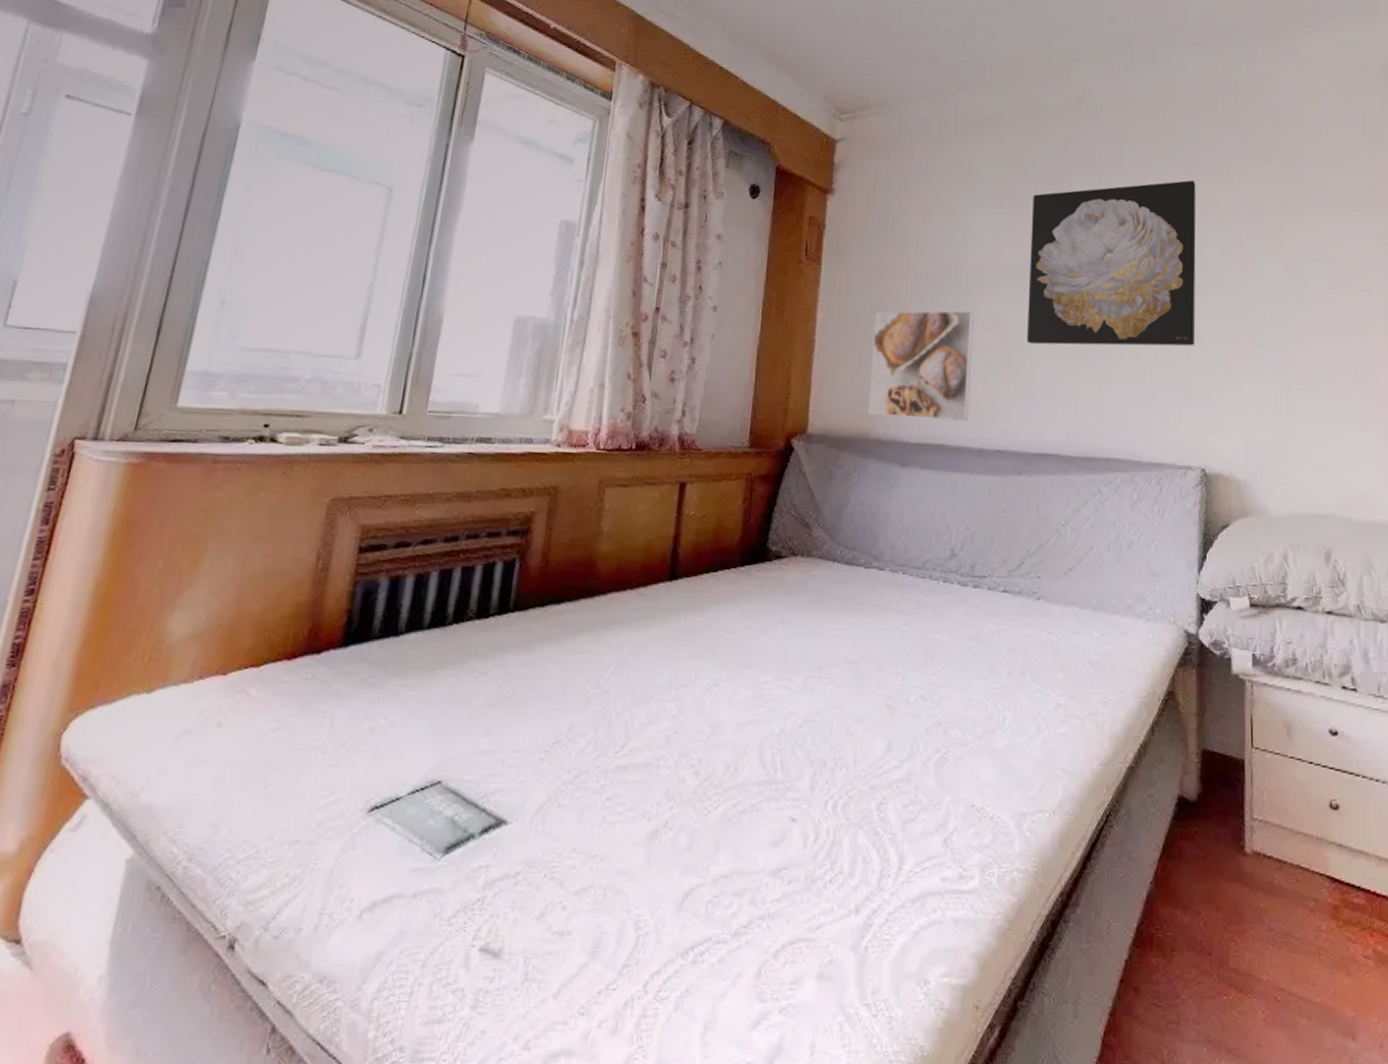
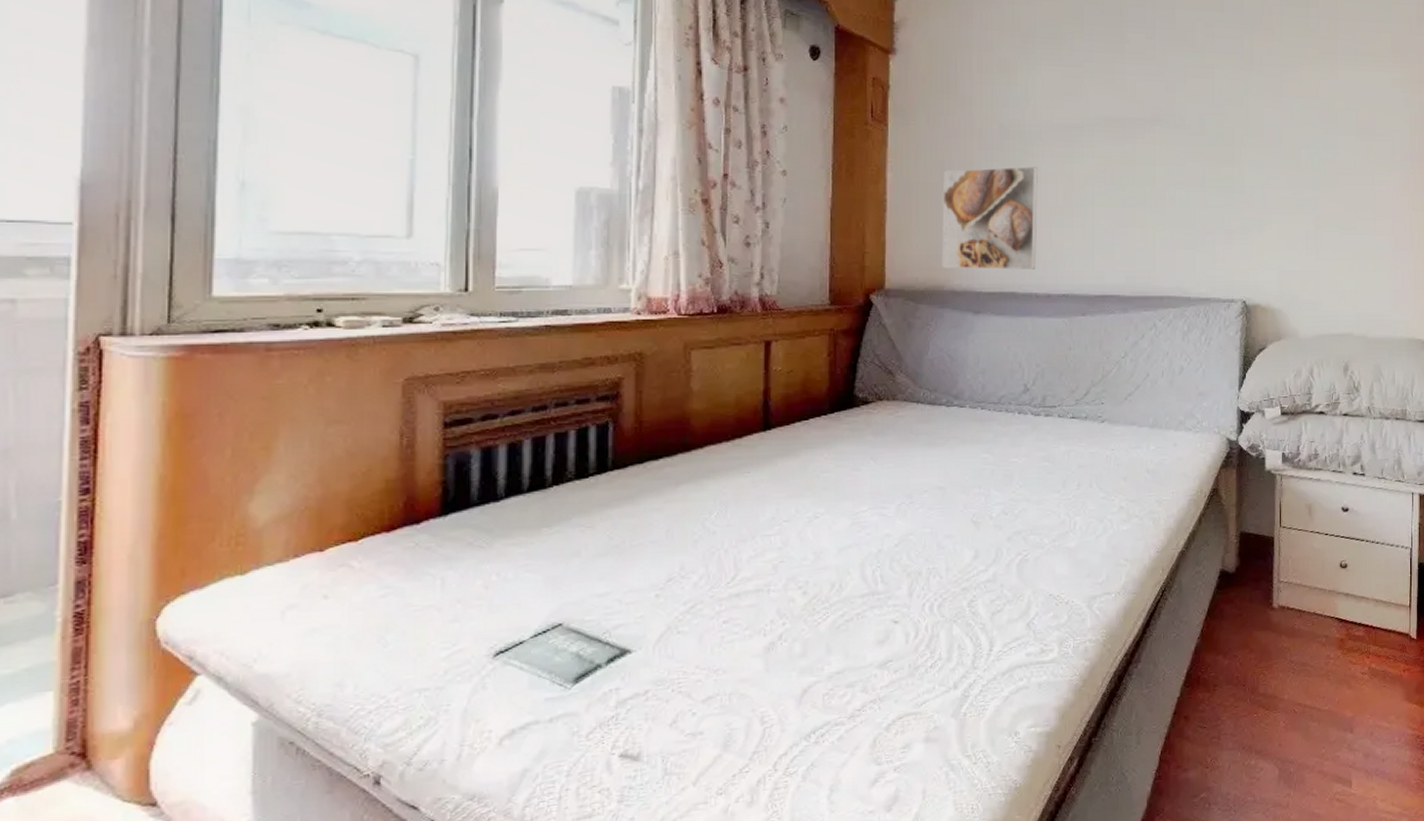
wall art: present [1027,180,1196,347] -> none [1088,34,1241,196]

